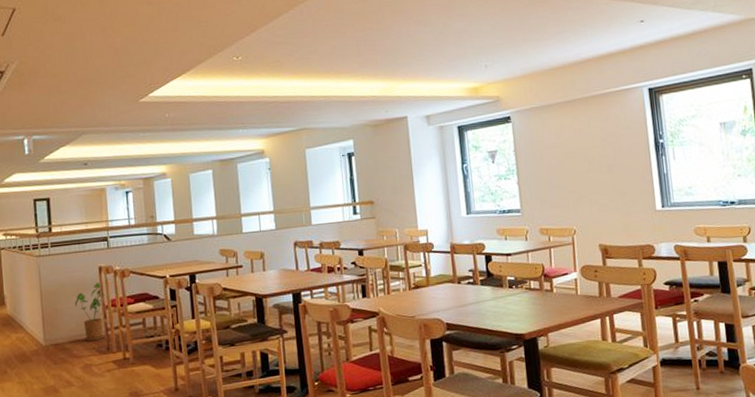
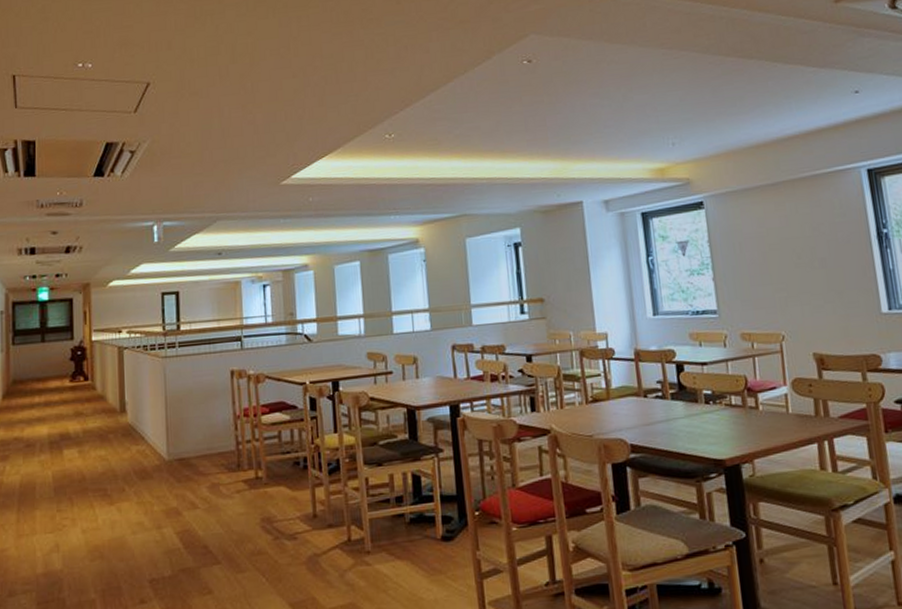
house plant: present [74,282,107,341] -> none [202,388,239,457]

